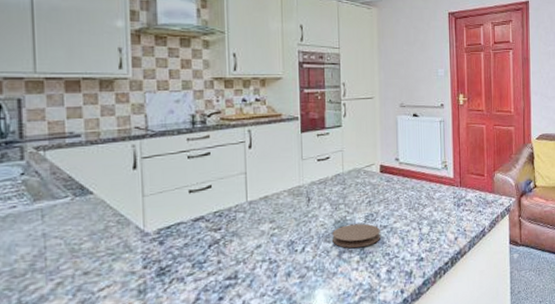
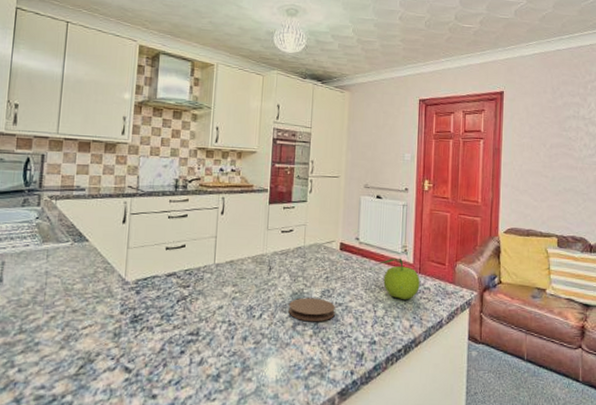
fruit: none [415,174,462,214] -> present [373,258,420,299]

